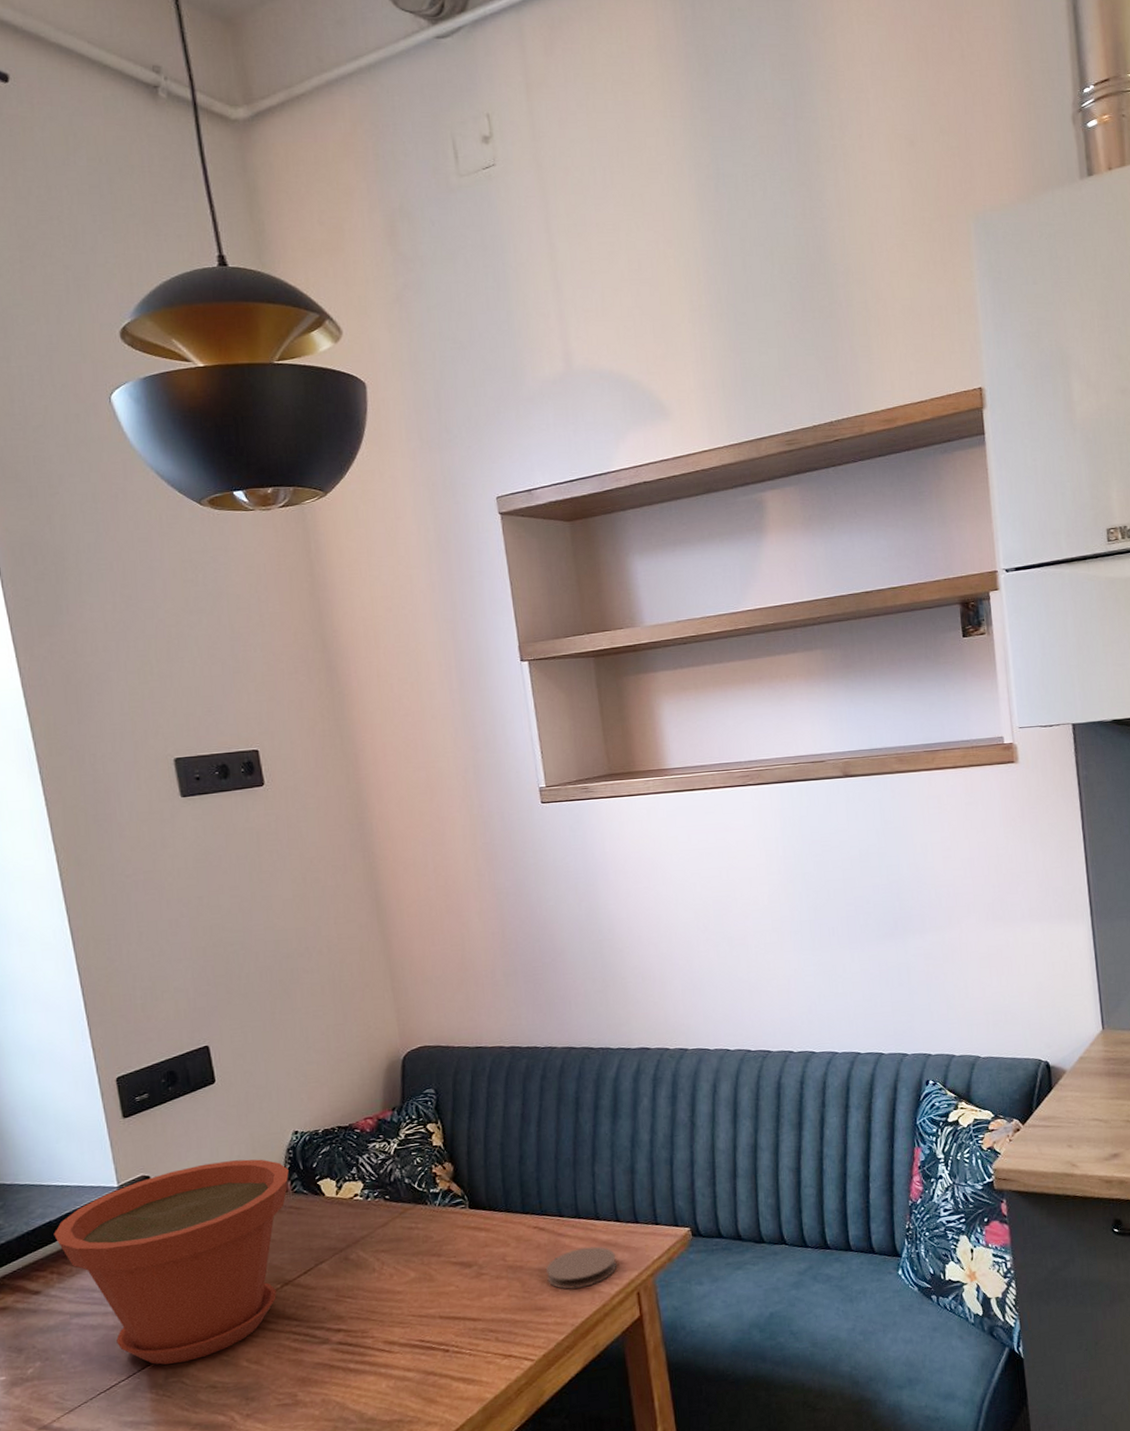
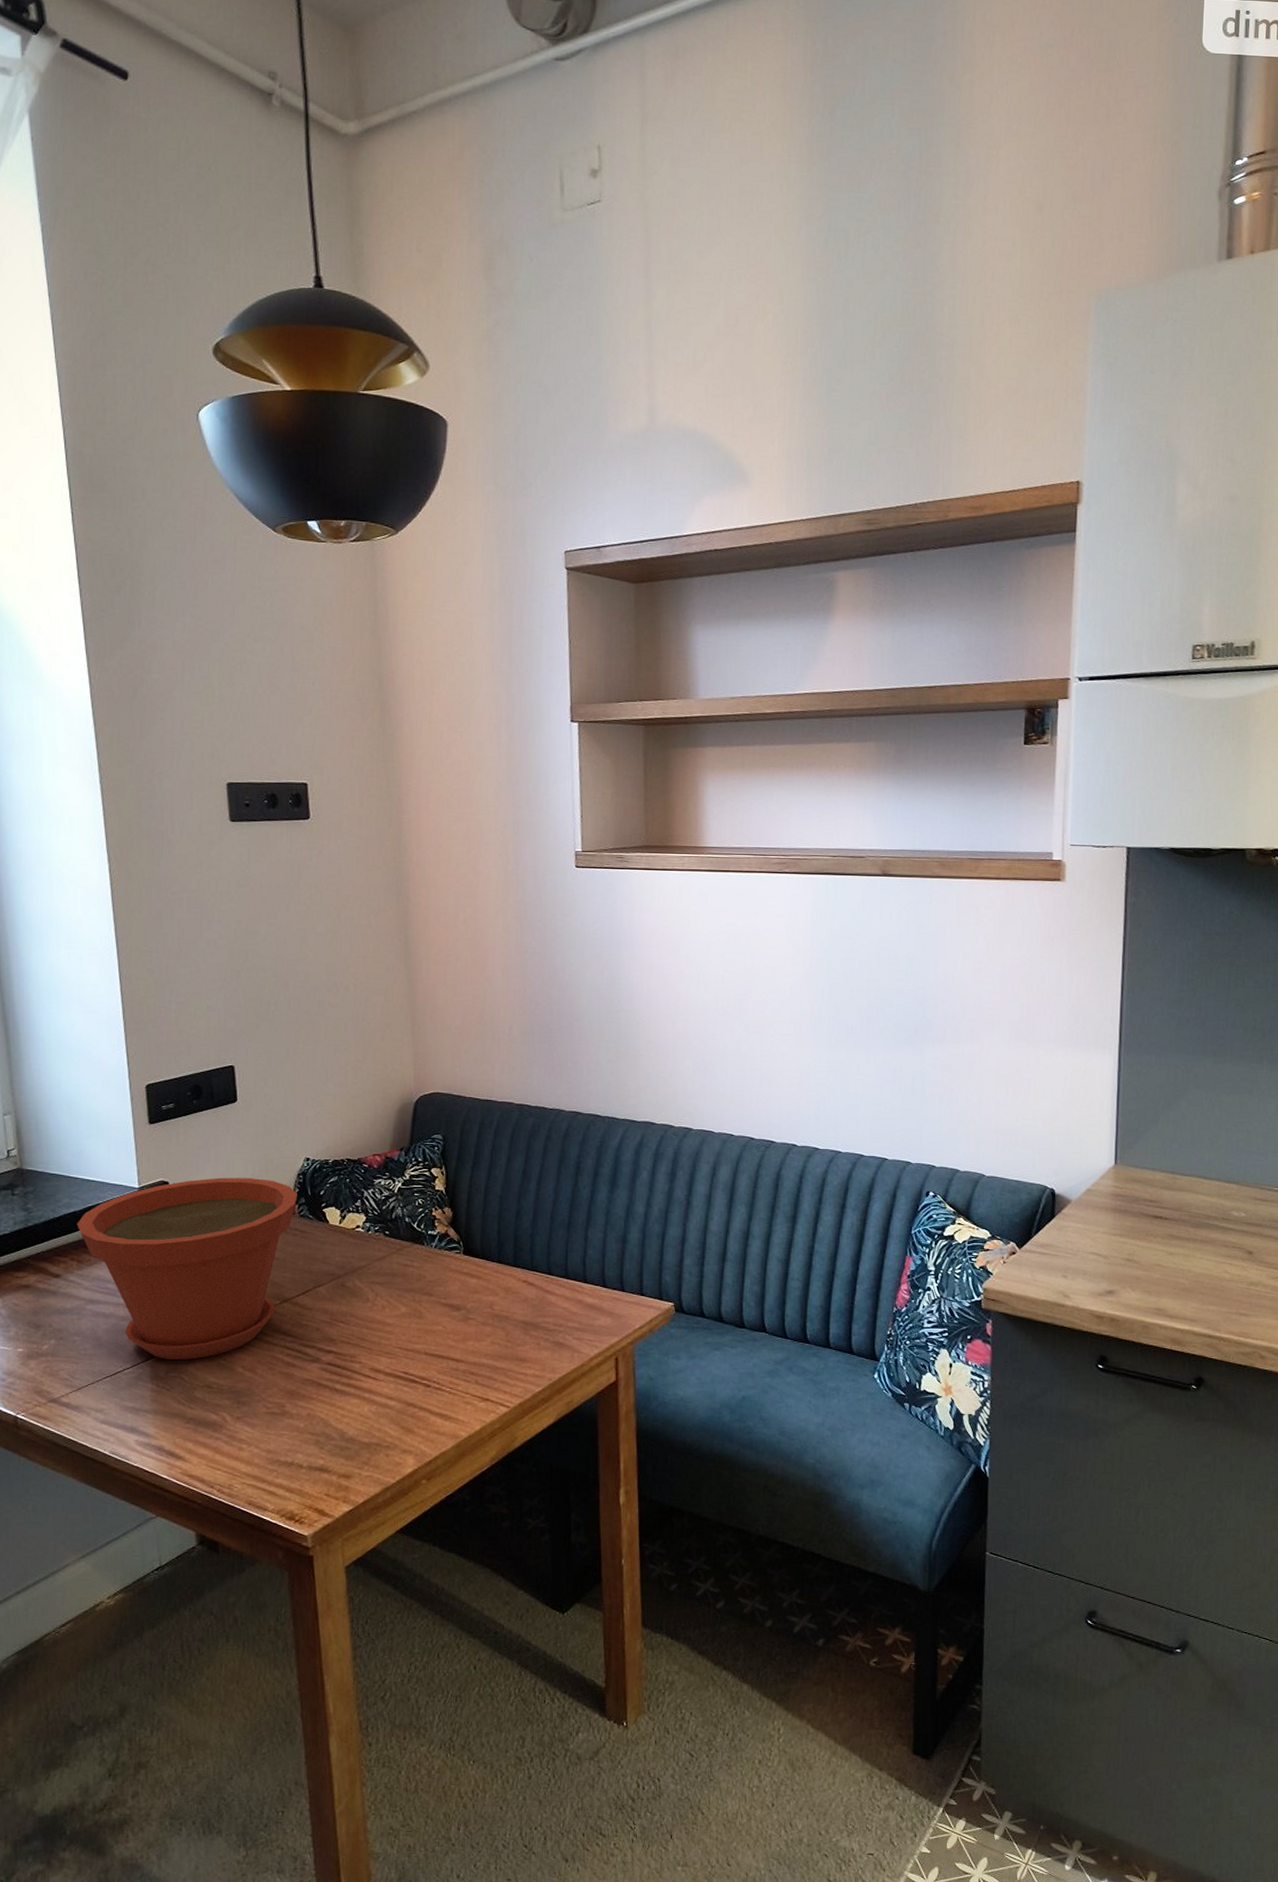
coaster: present [546,1246,617,1289] -> none [531,1306,599,1345]

